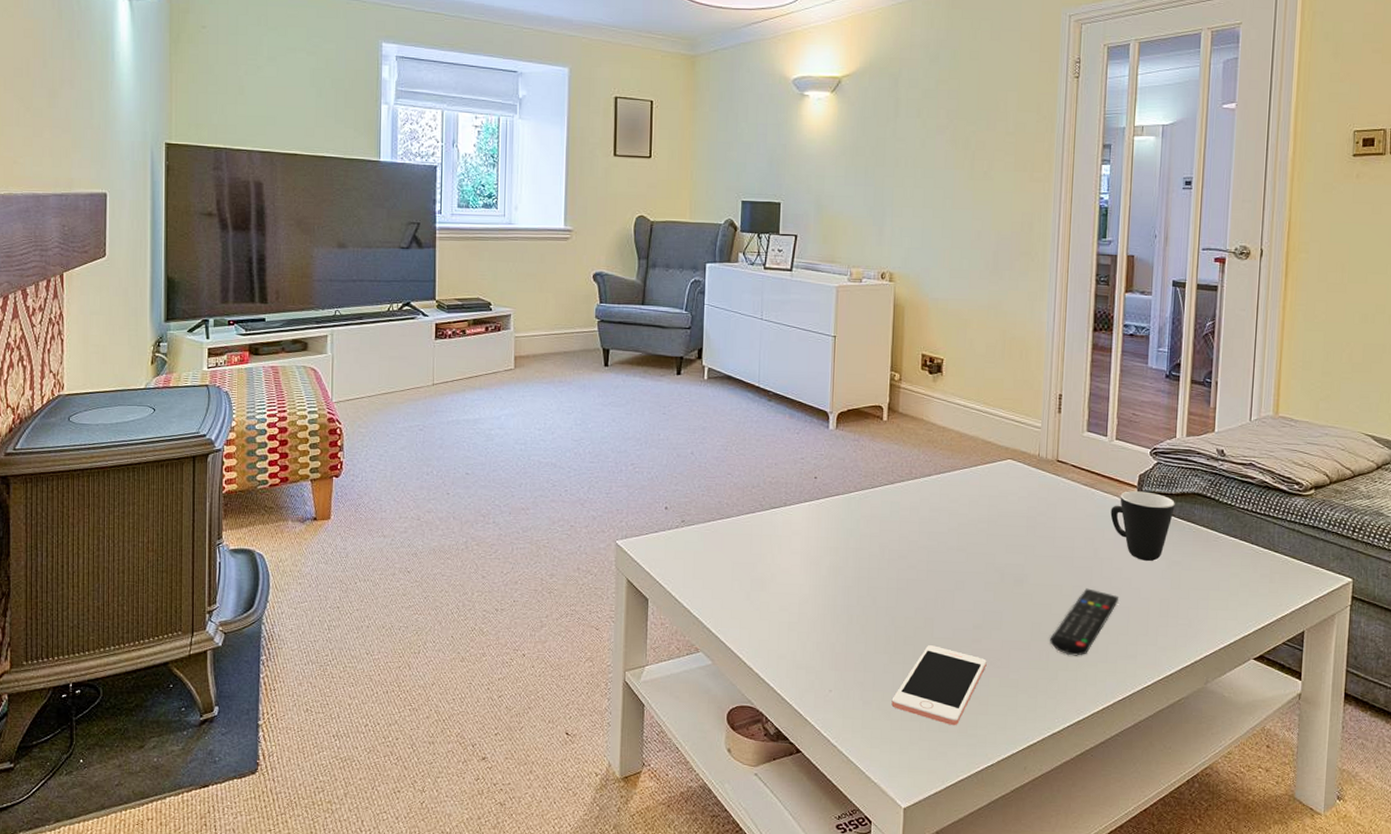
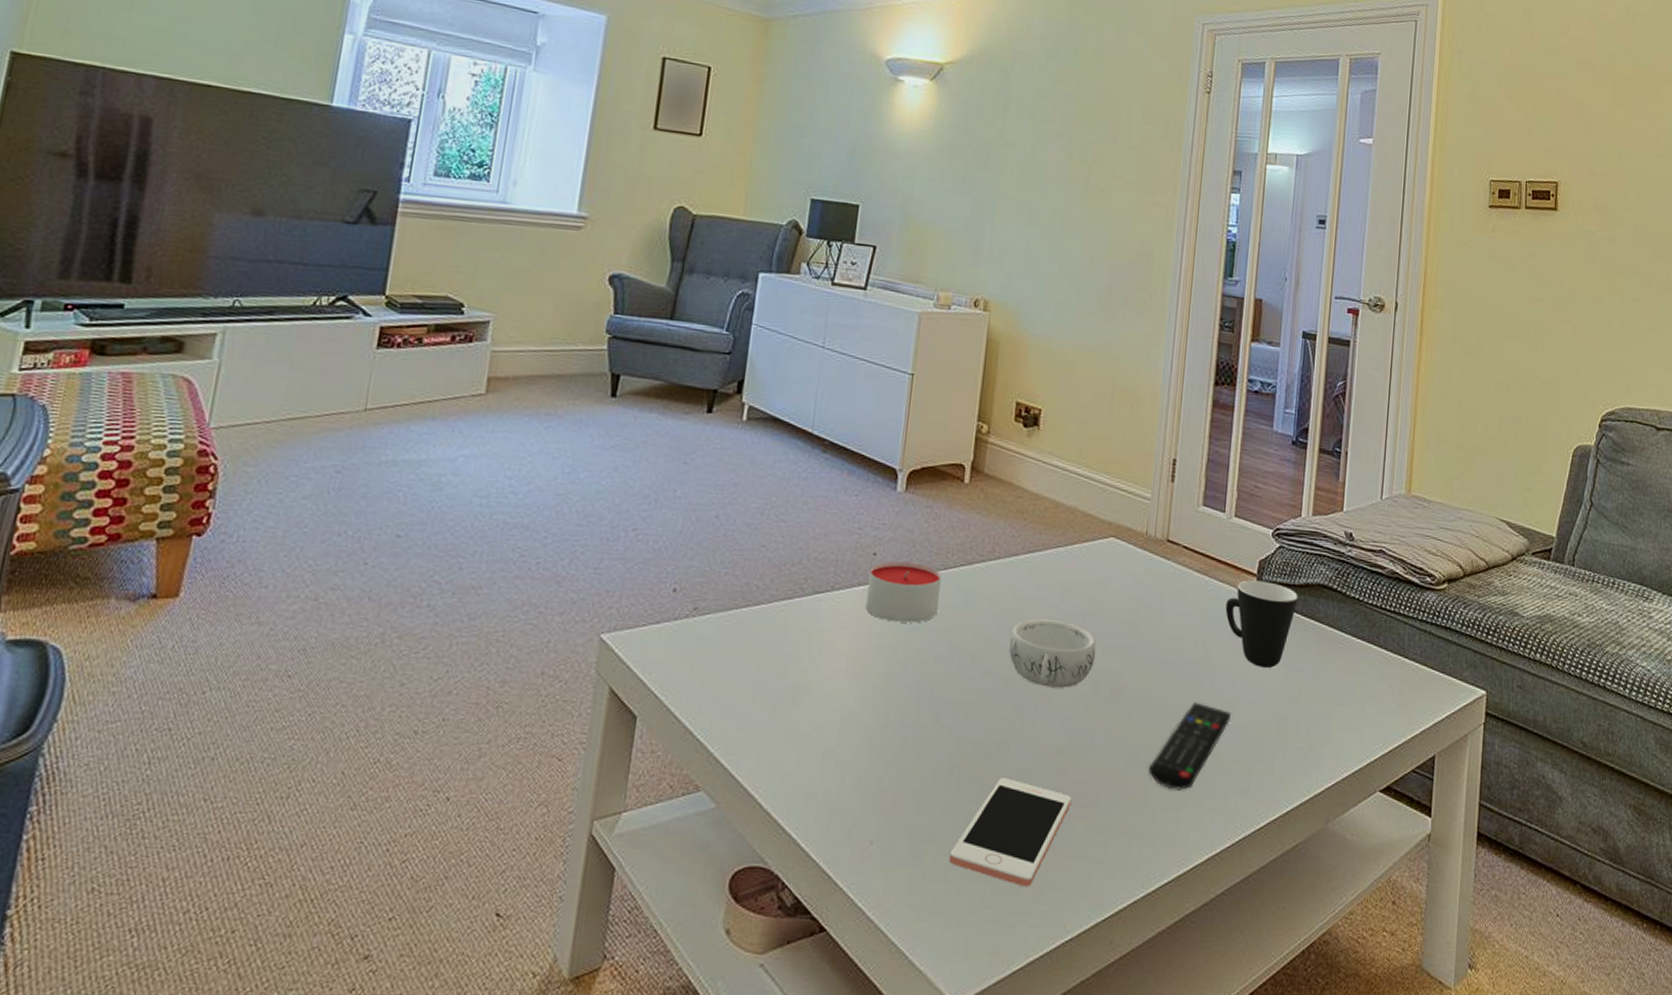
candle: none [811,483,870,529] -> present [865,561,942,623]
decorative bowl: none [929,525,1001,578] -> present [1009,619,1097,688]

